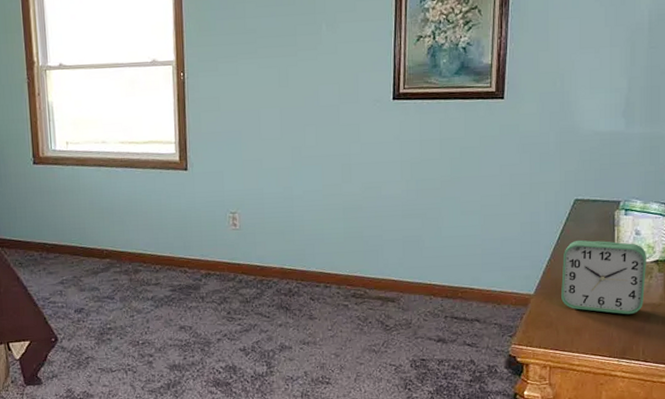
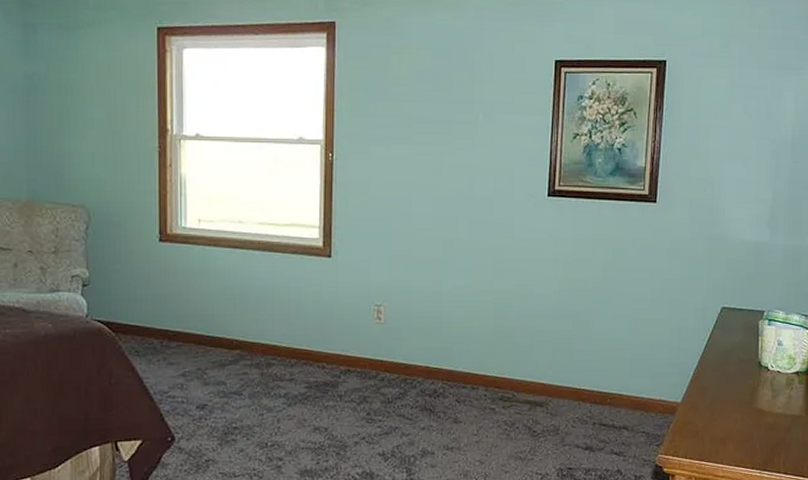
alarm clock: present [561,240,646,315] -> none [707,348,788,426]

